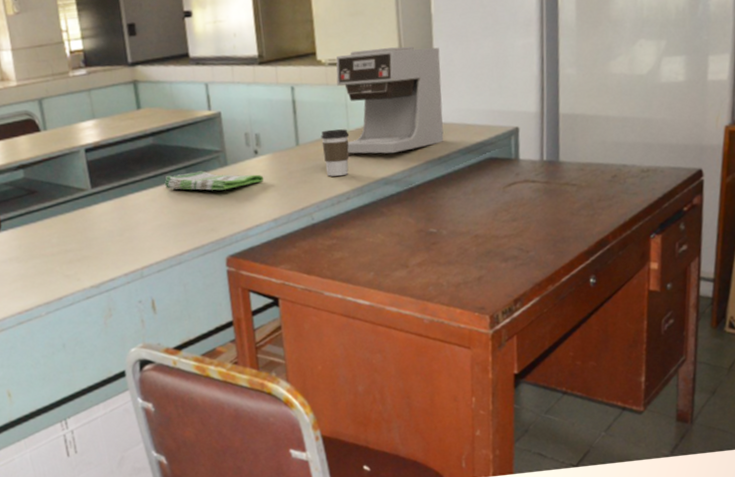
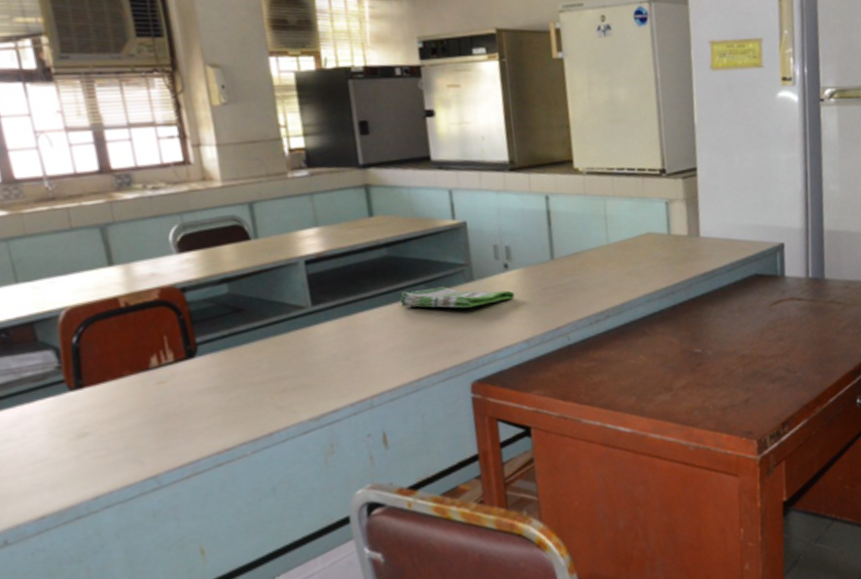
coffee cup: present [321,129,350,177] -> none [578,242,609,293]
coffee maker: present [335,46,444,154] -> none [594,156,709,270]

